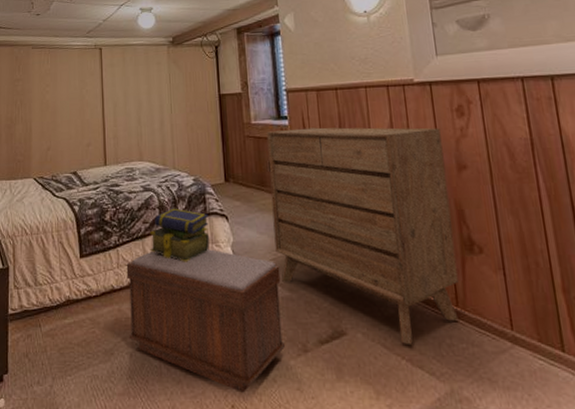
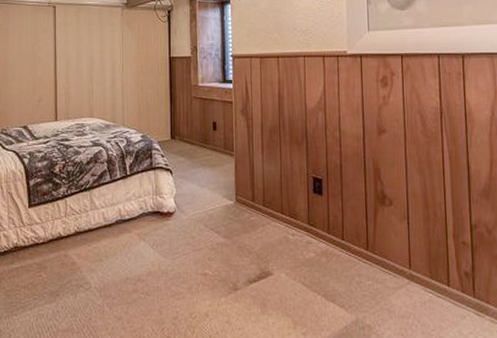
bench: present [126,249,286,393] -> none [74,200,219,326]
stack of books: present [150,208,209,262] -> none [97,162,154,212]
dresser: present [266,127,459,345] -> none [212,91,370,283]

